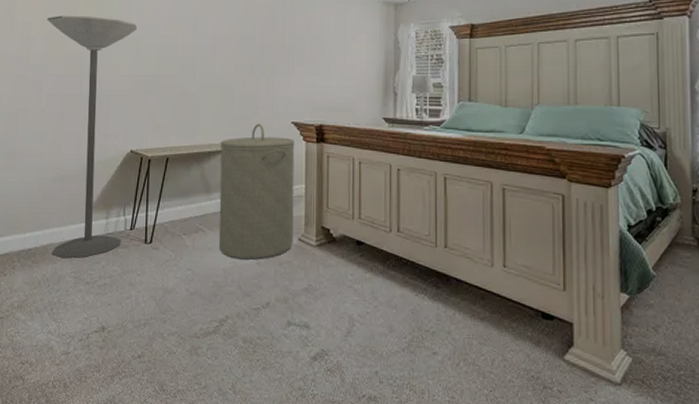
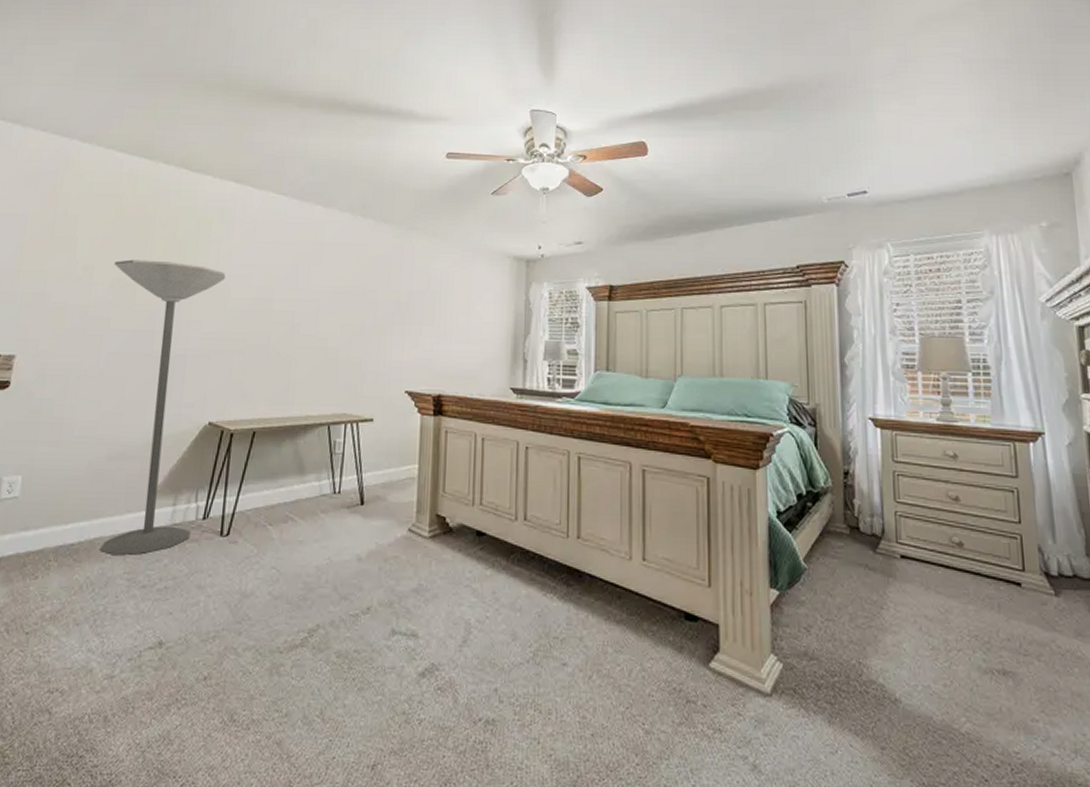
laundry hamper: present [219,124,295,260] -> none [312,392,408,555]

